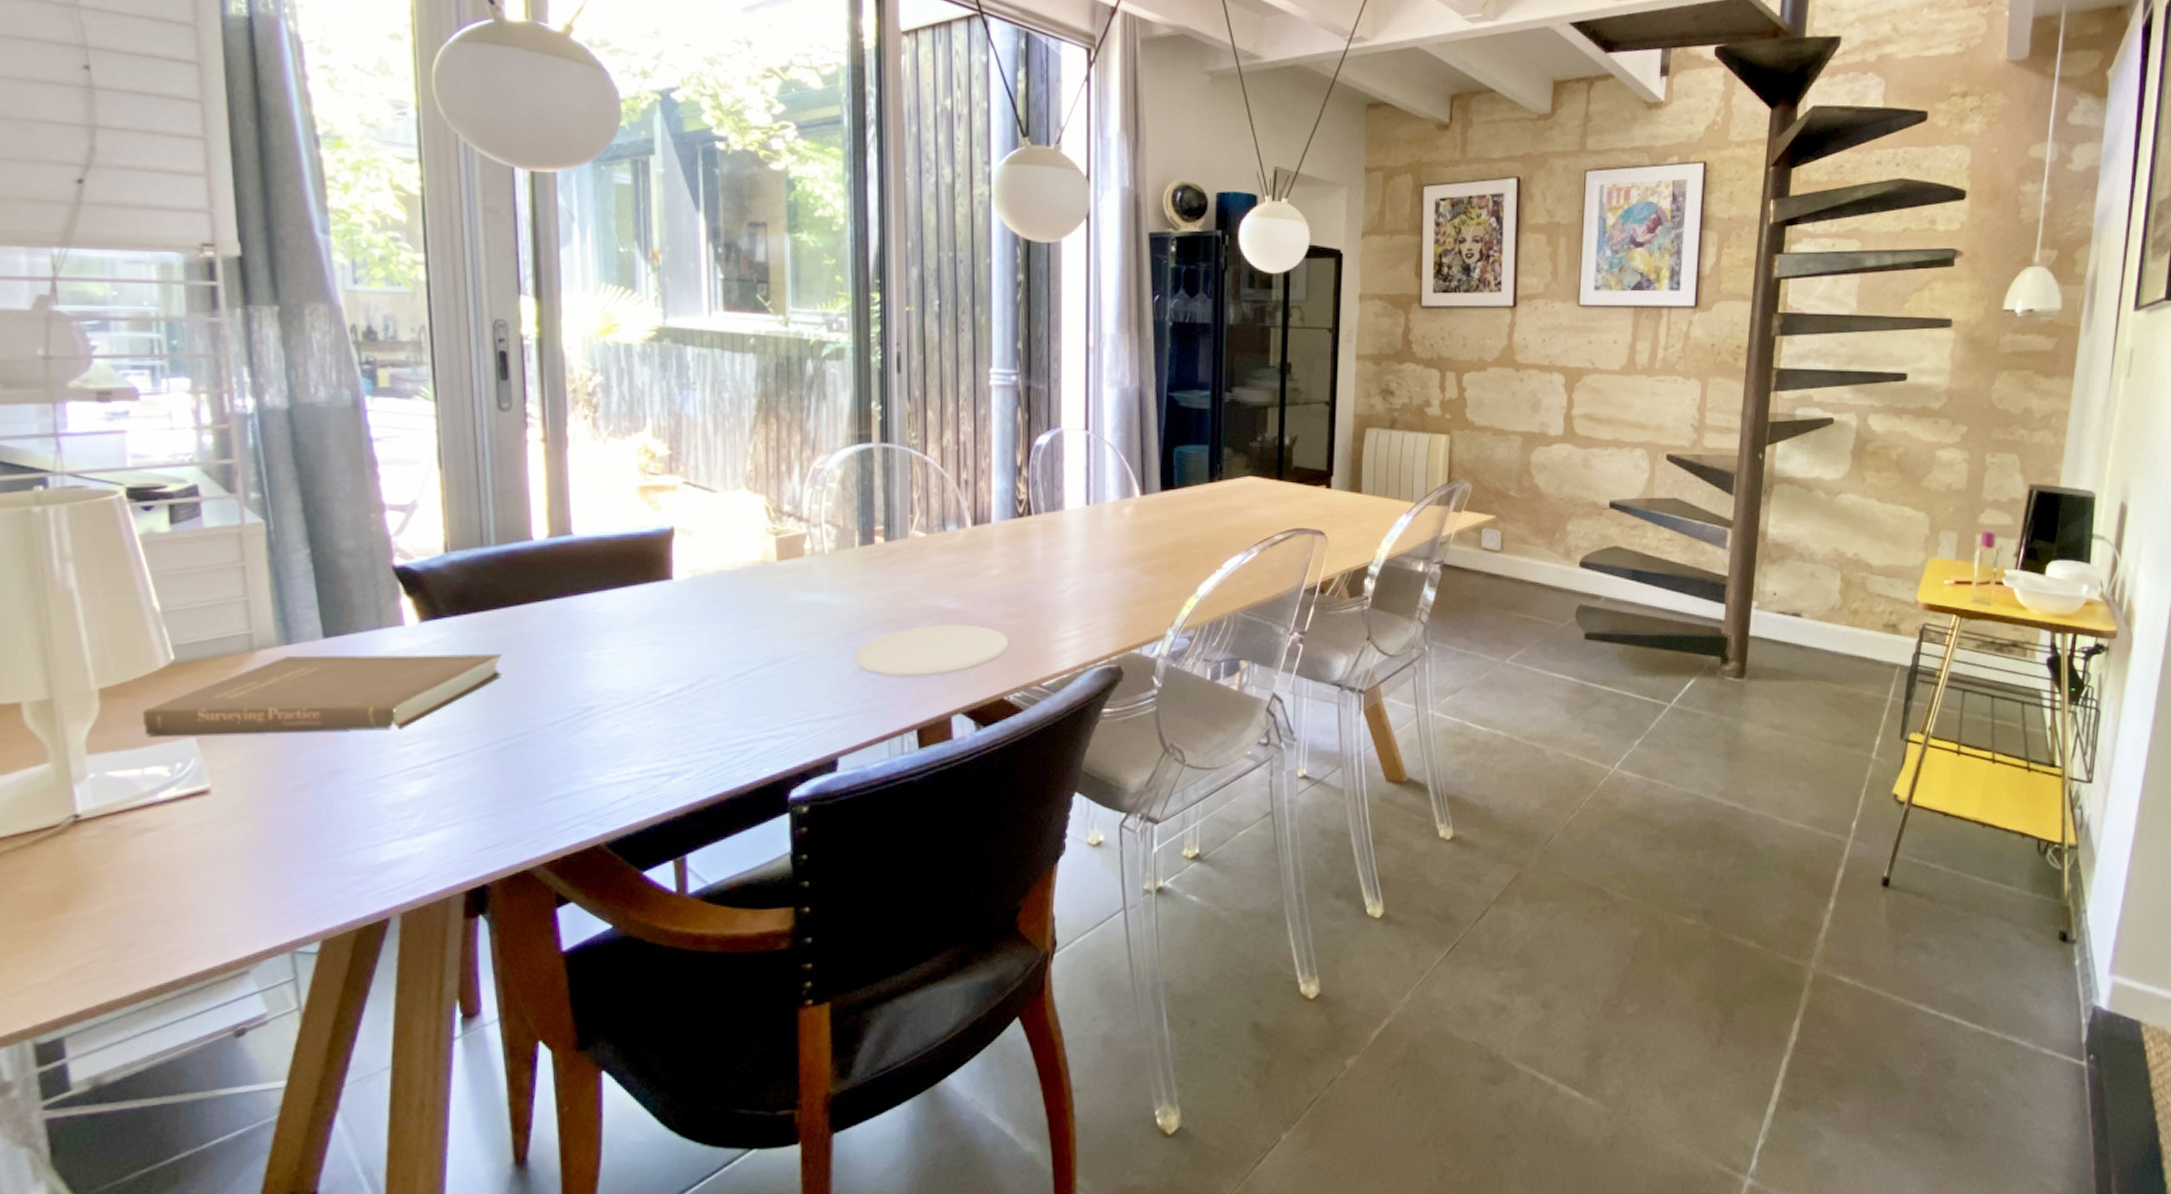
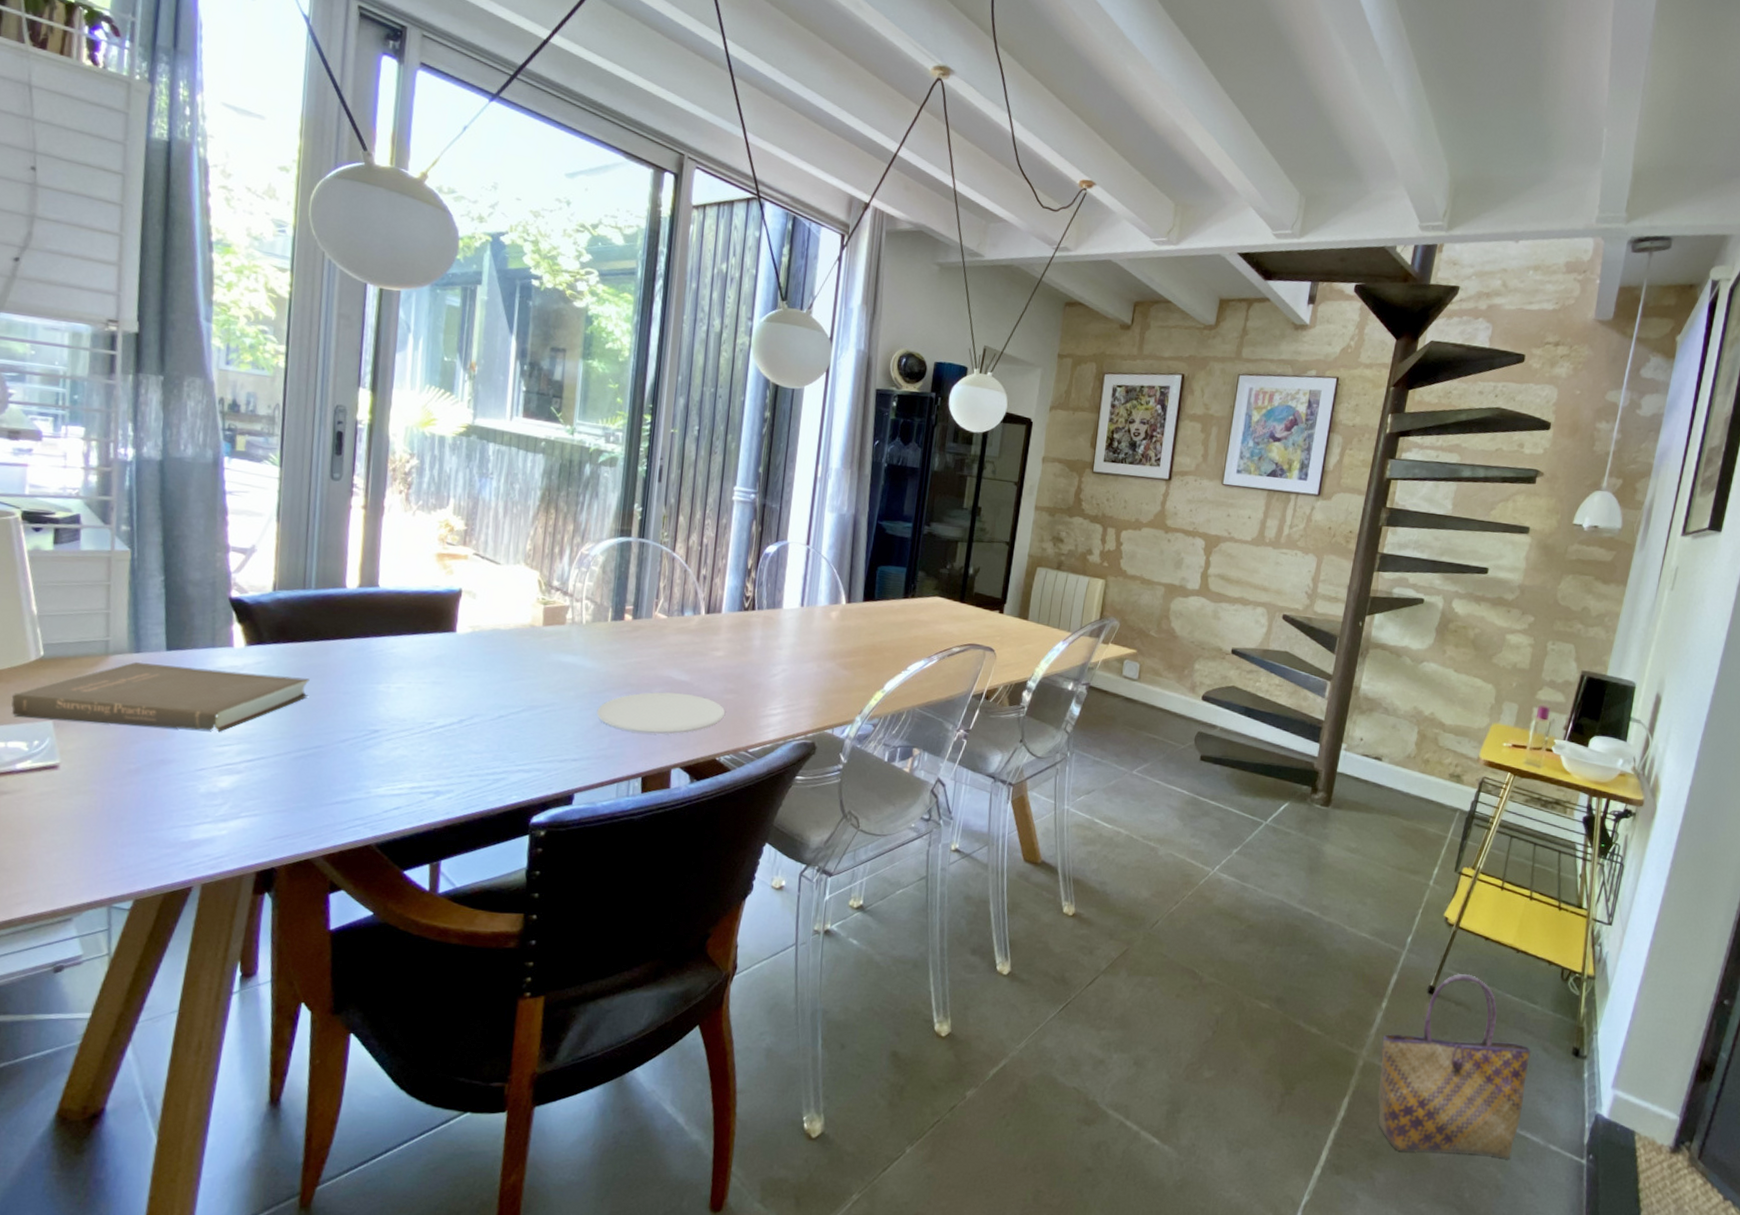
tote bag: none [1833,858,2009,1075] -> present [1378,973,1531,1160]

